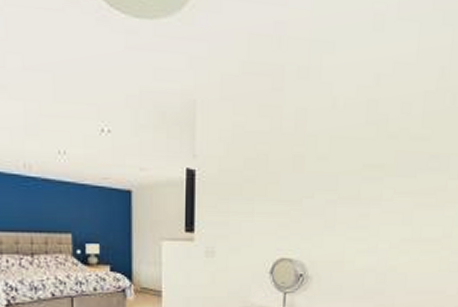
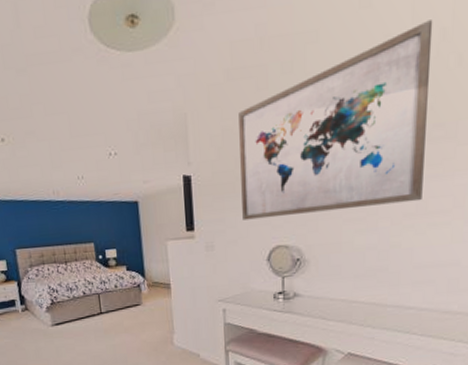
wall art: none [248,56,435,228] -> present [239,20,433,220]

